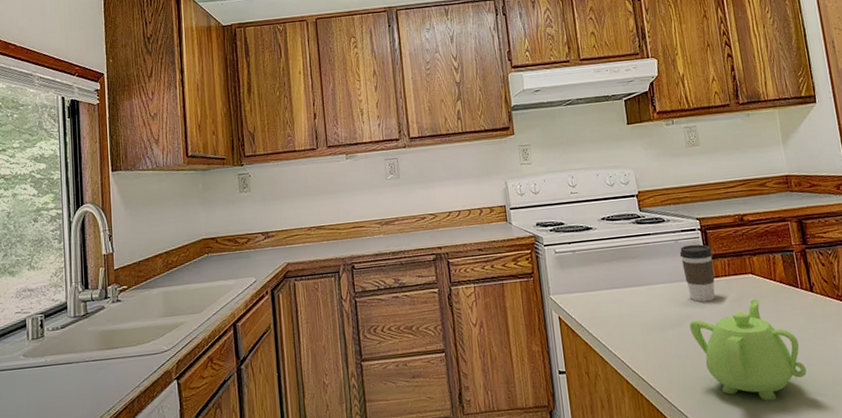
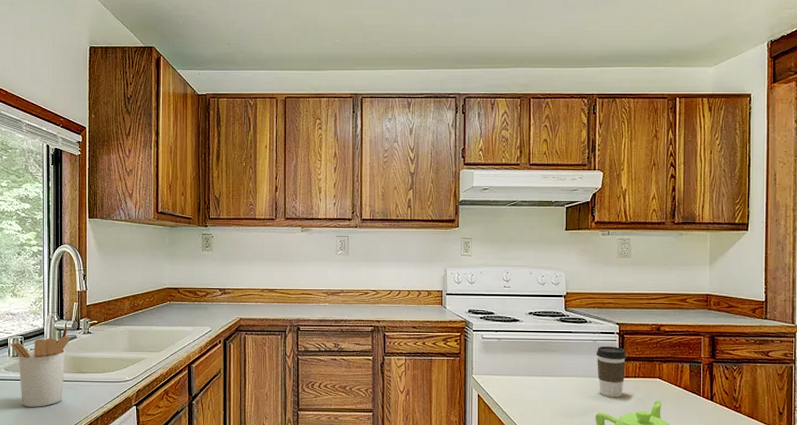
utensil holder: none [29,296,98,398] -> present [10,326,71,407]

